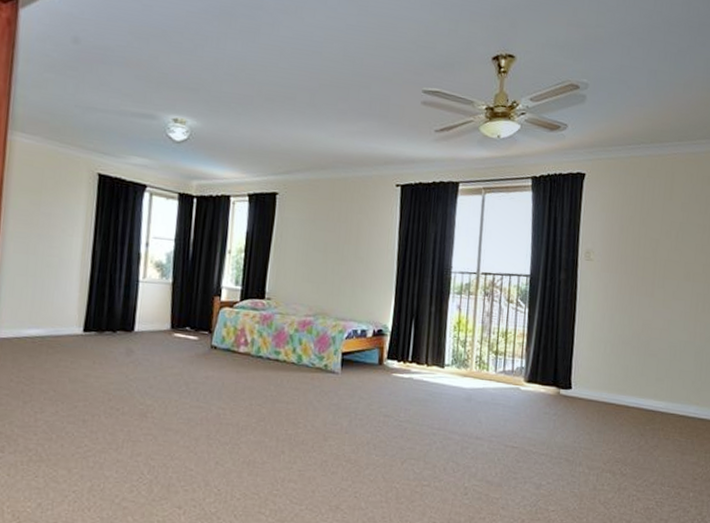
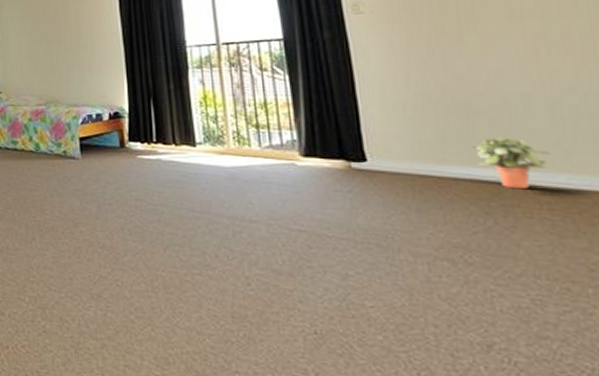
potted plant: none [644,373,689,417] -> present [473,135,550,190]

